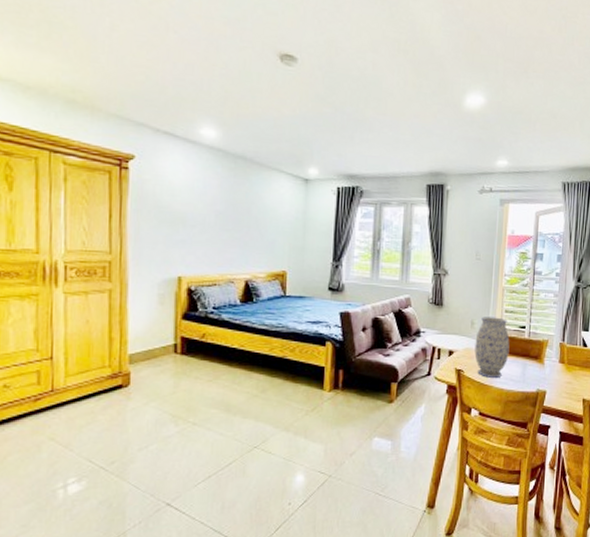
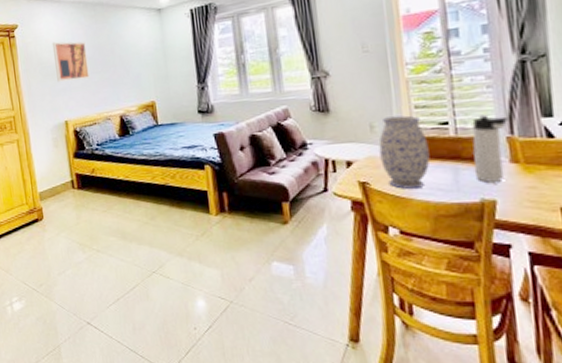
wall art: none [176,185,219,235] -> present [52,41,91,82]
thermos bottle: none [536,324,563,377] -> present [472,114,508,182]

